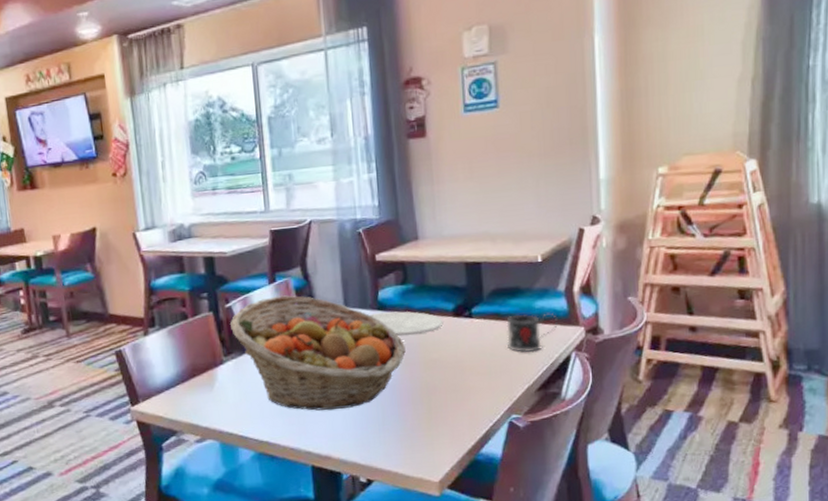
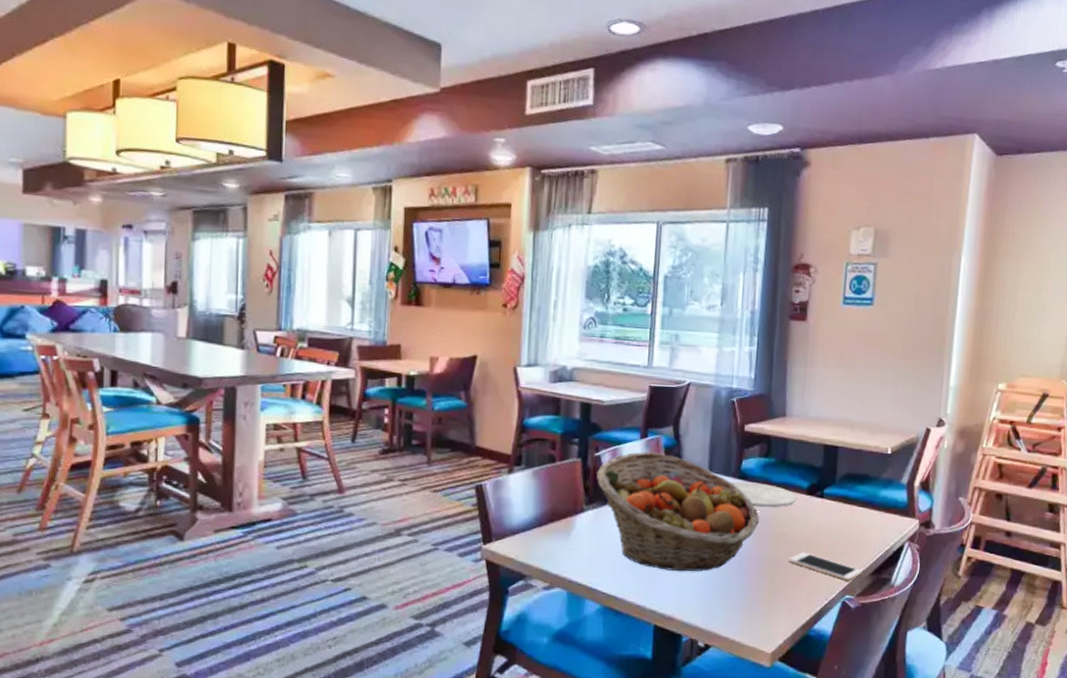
cell phone: none [443,375,528,400] -> present [789,552,863,581]
mug: present [506,312,558,353] -> none [851,500,897,538]

